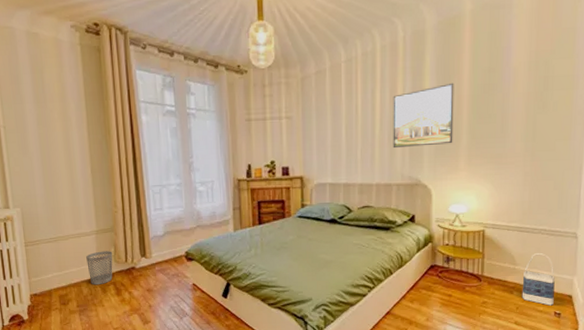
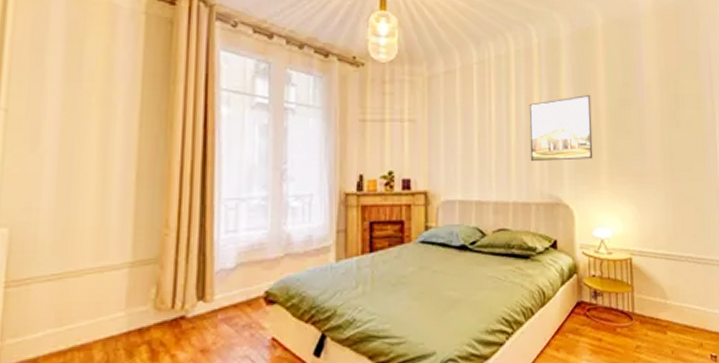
wastebasket: present [86,251,113,285] -> none [107,292,153,347]
bag: present [521,253,555,306] -> none [675,284,709,347]

